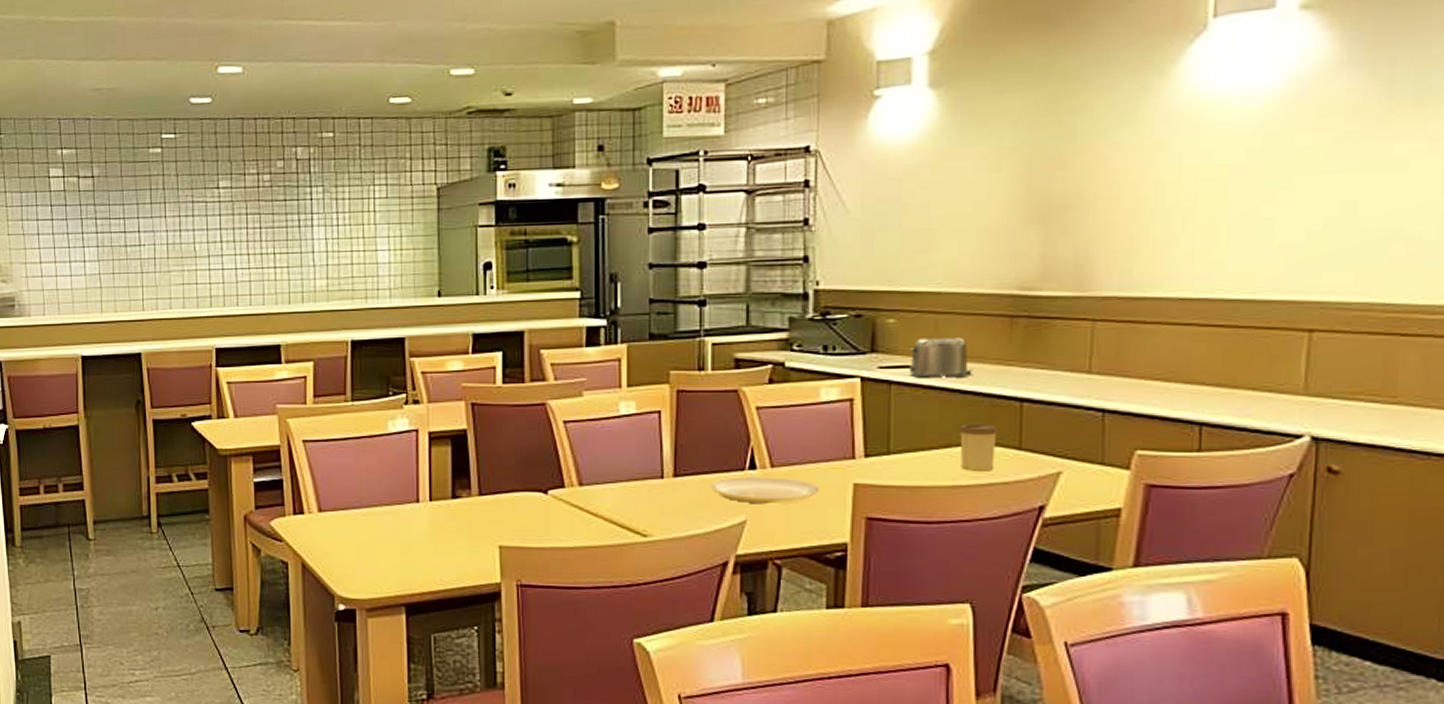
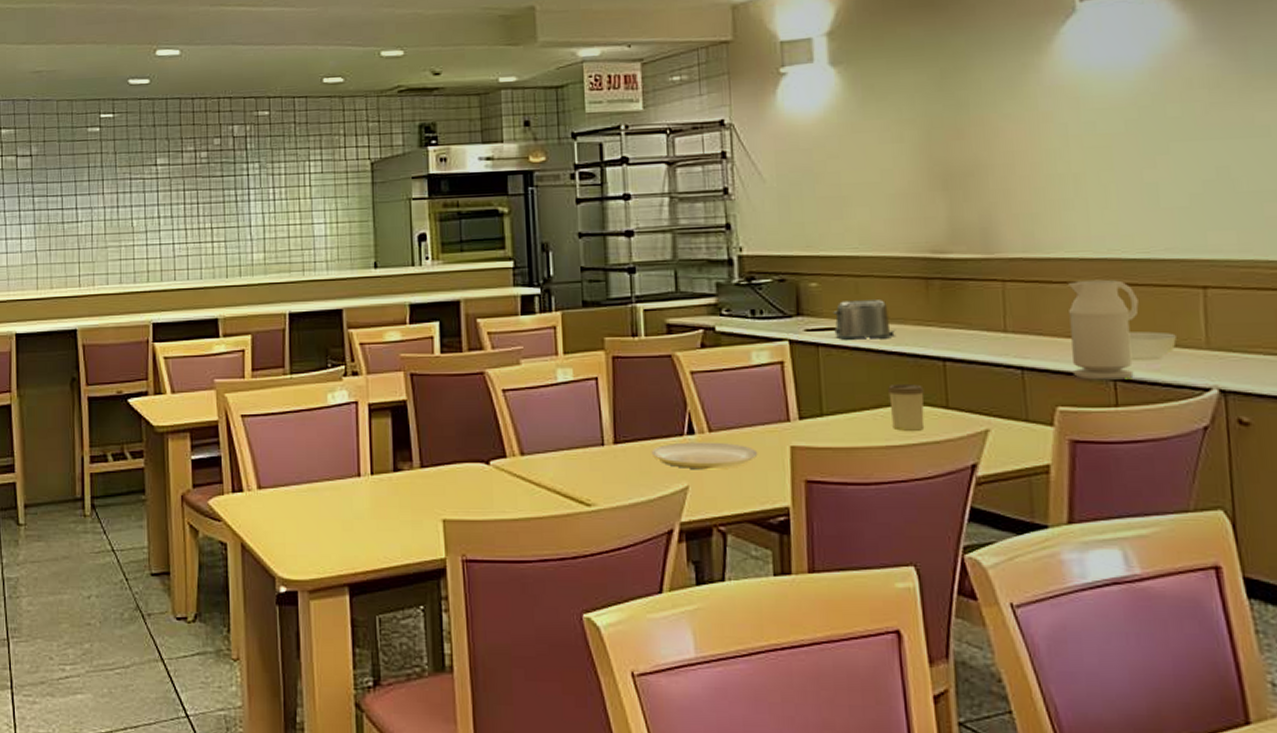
water jug: none [1156,321,1237,424] -> present [1067,280,1139,380]
bowl: none [1220,375,1274,406] -> present [1128,331,1178,361]

